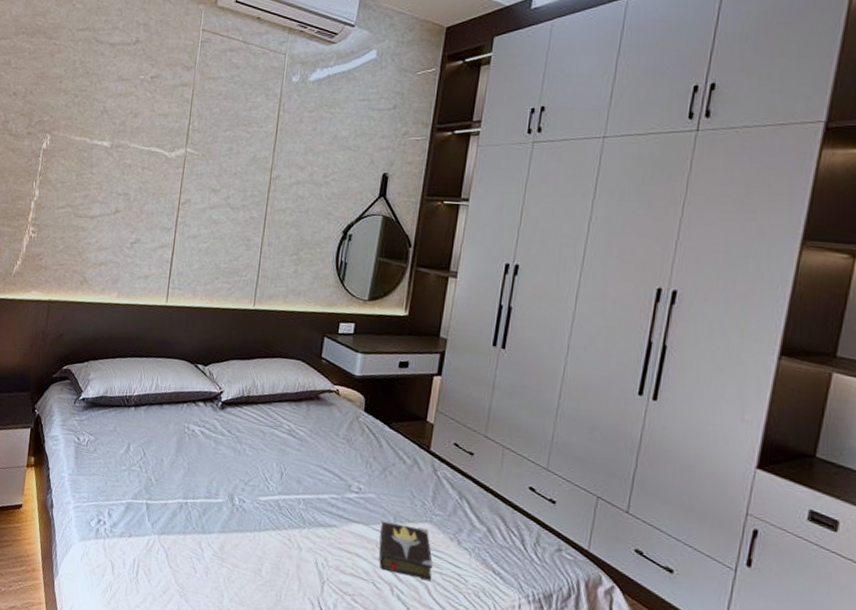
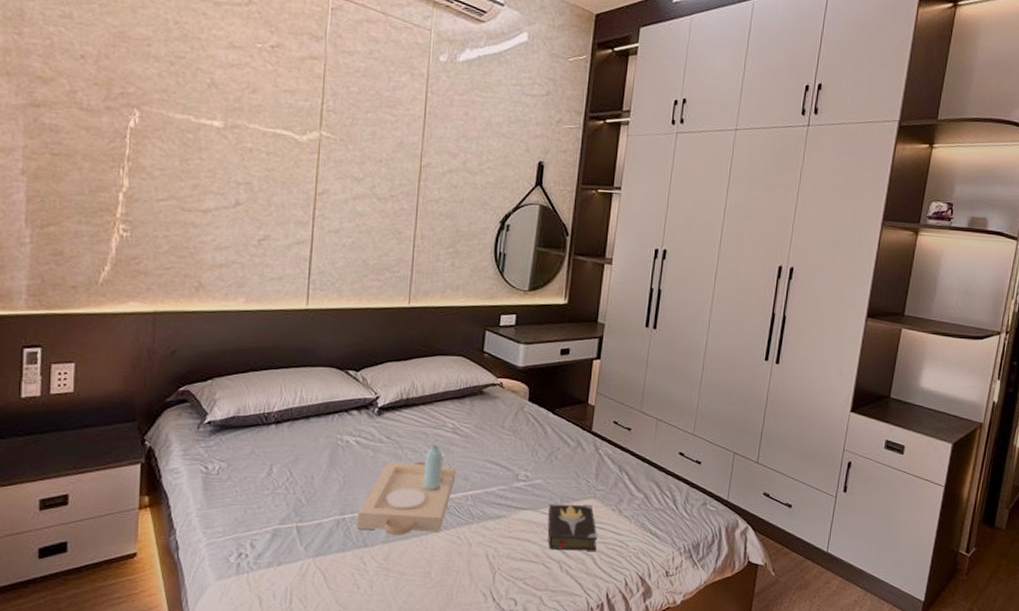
serving tray: none [197,444,291,531] -> present [357,445,457,535]

